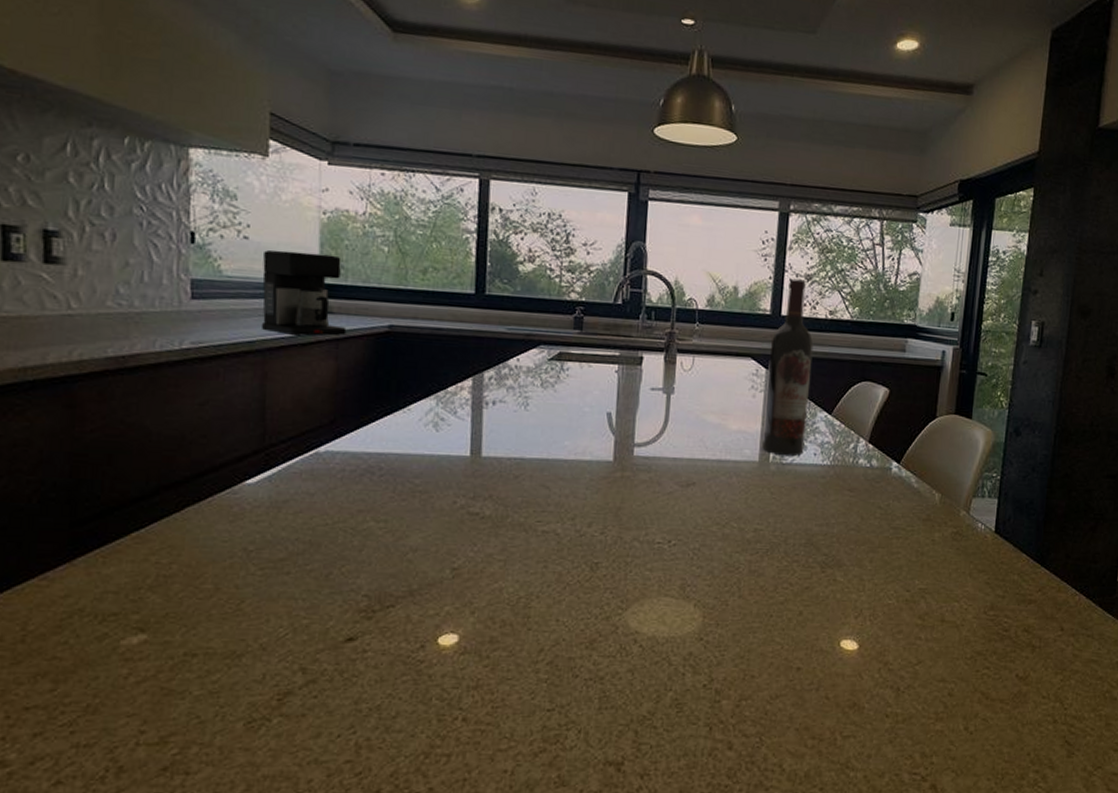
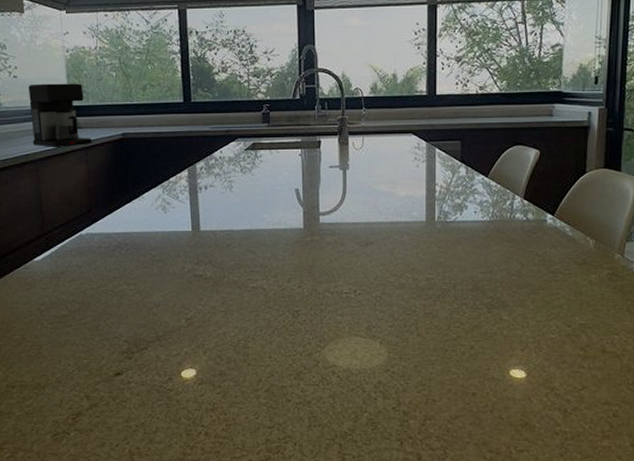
wine bottle: present [762,278,814,456] -> none [428,61,467,214]

